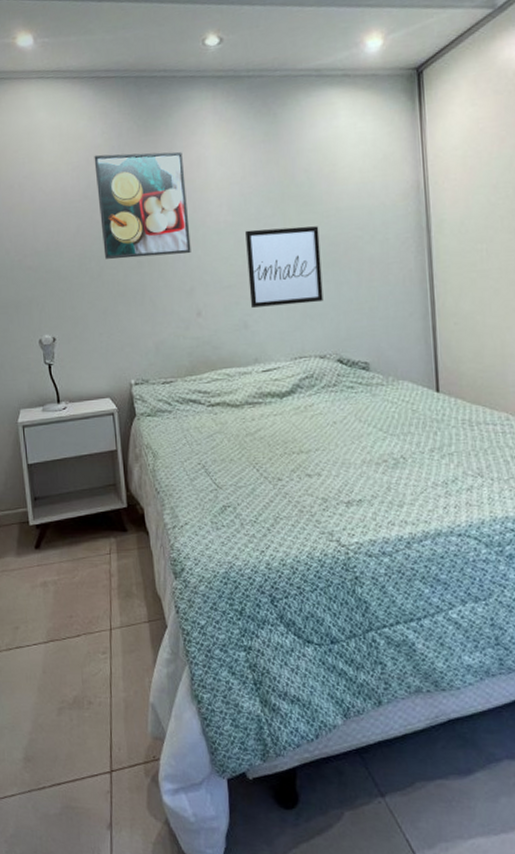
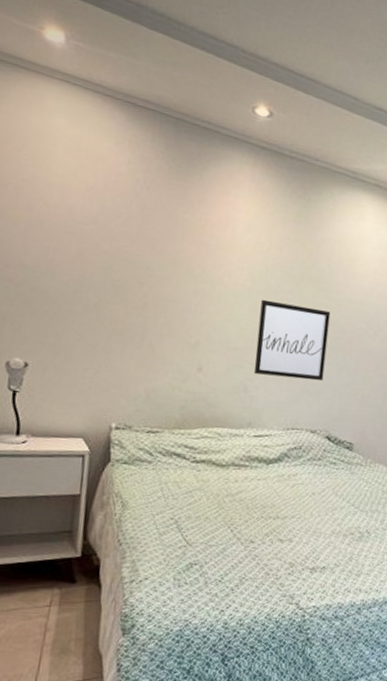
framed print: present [94,152,191,259] -> none [106,182,212,308]

